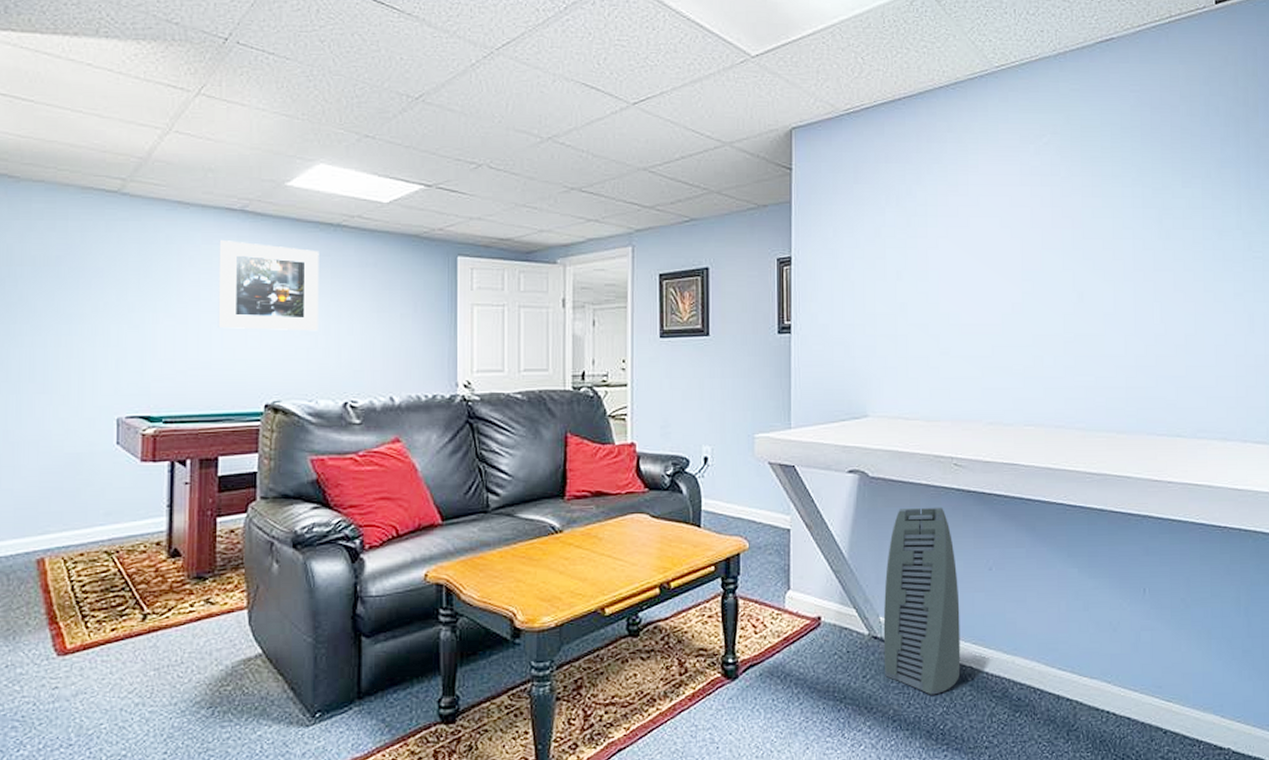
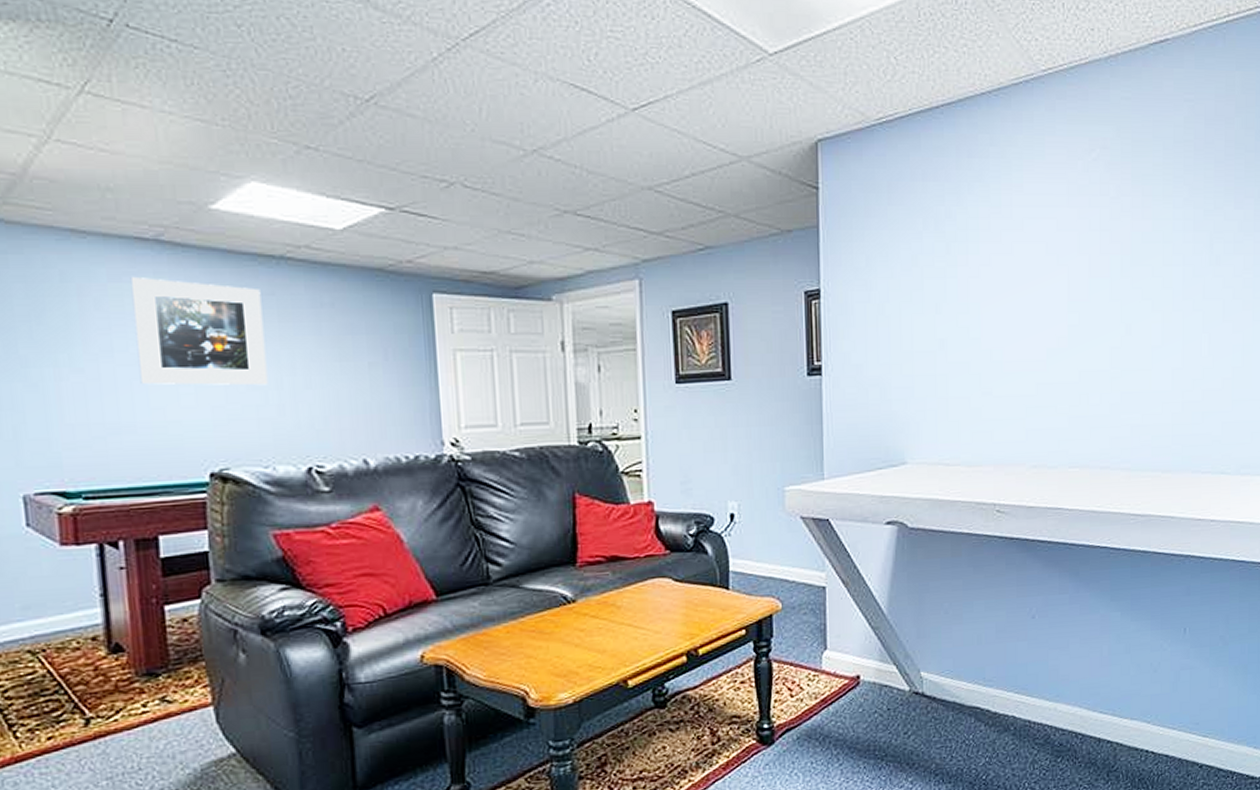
air purifier: present [883,507,961,695] -> none [924,556,1003,747]

